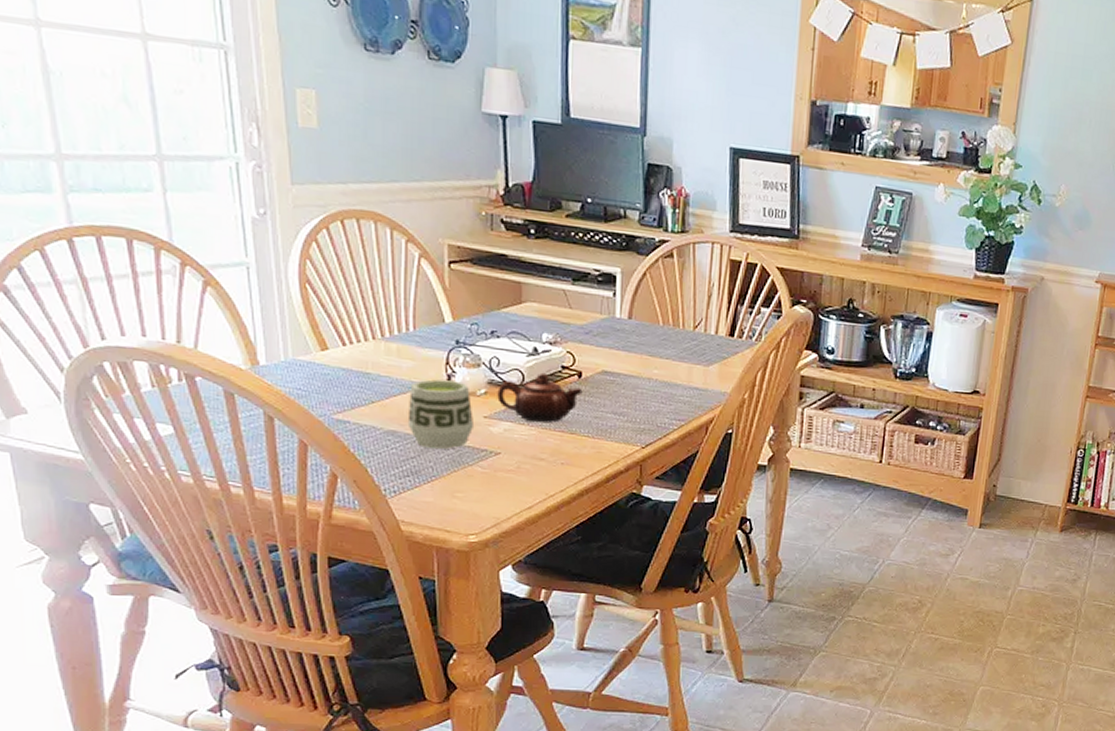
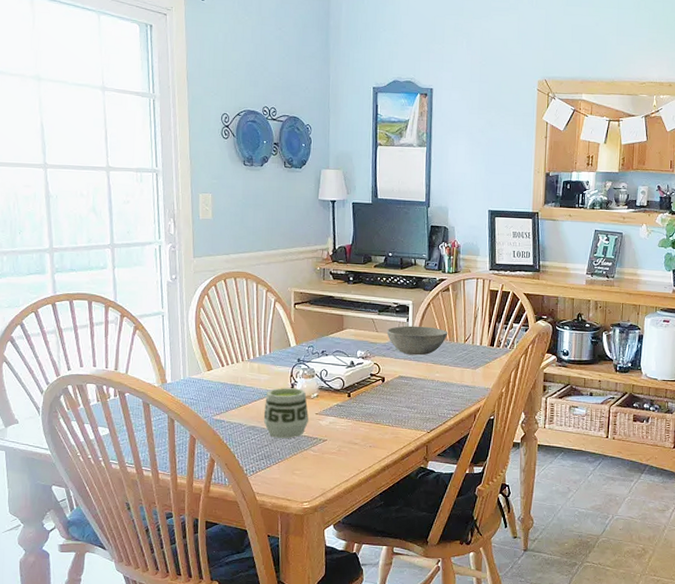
teapot: present [497,372,583,422] -> none [325,379,385,416]
bowl: none [584,302,671,344] -> present [386,325,448,356]

